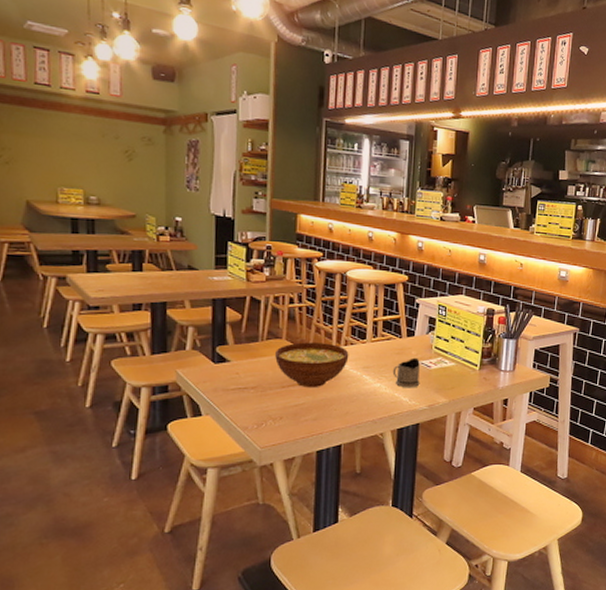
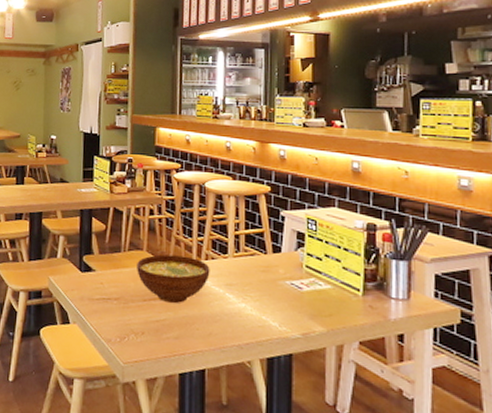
tea glass holder: present [392,357,420,388] -> none [258,276,291,312]

